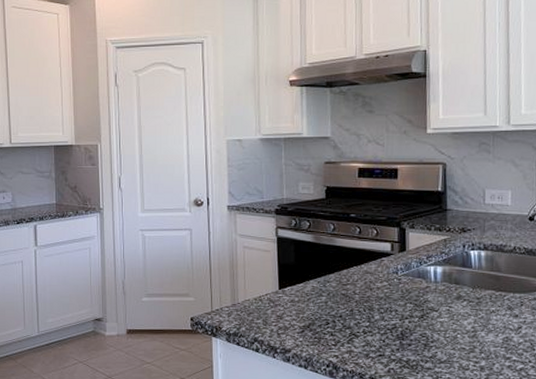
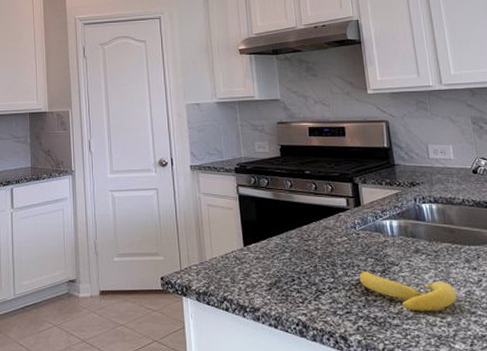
banana: none [395,317,495,355] -> present [359,272,457,311]

